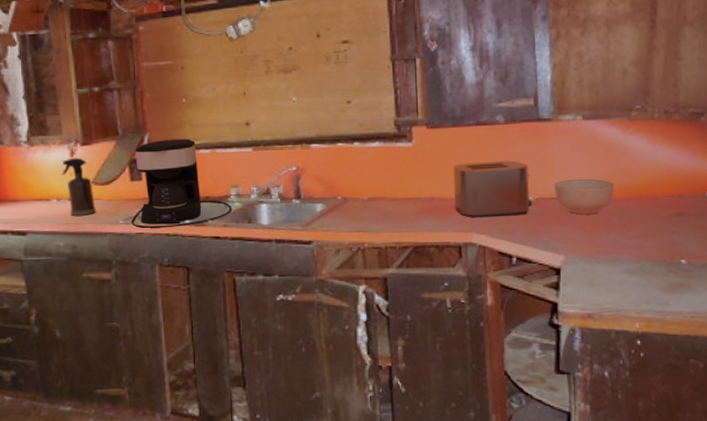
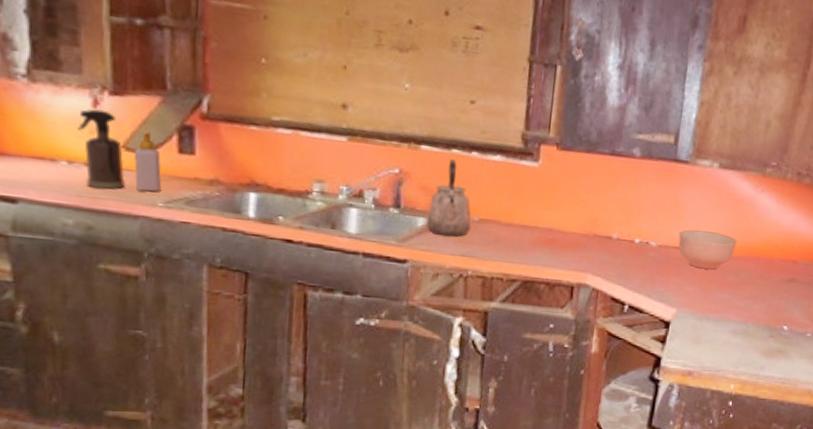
soap bottle: none [100,168,121,214] -> present [134,131,162,192]
coffee maker: present [131,138,232,229] -> none [174,106,313,222]
kettle: none [324,152,362,216] -> present [426,159,471,237]
toaster: present [453,160,532,218] -> none [574,195,657,260]

